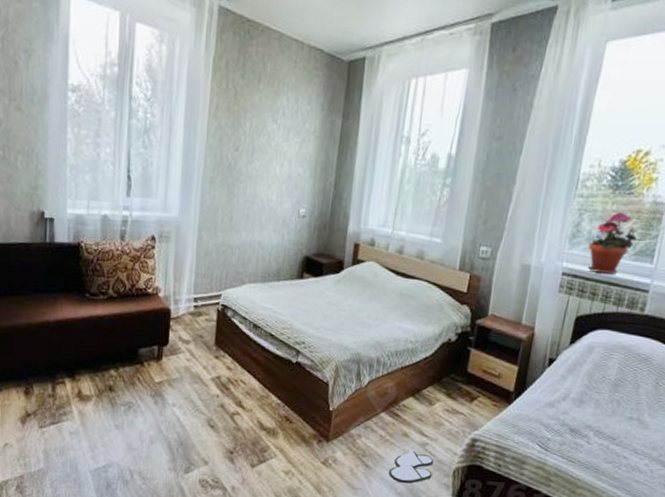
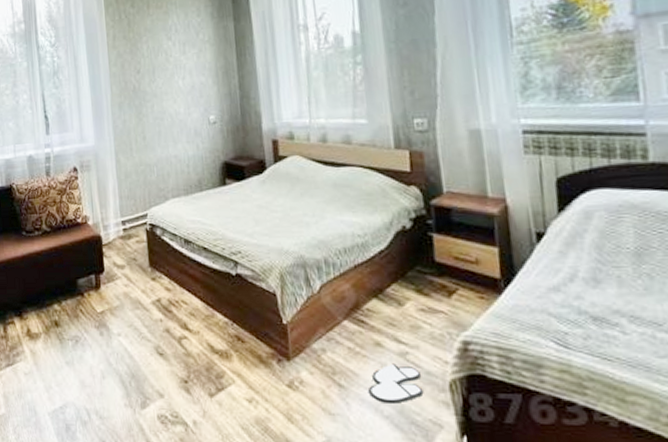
potted plant: present [587,212,637,275] -> none [547,50,608,124]

